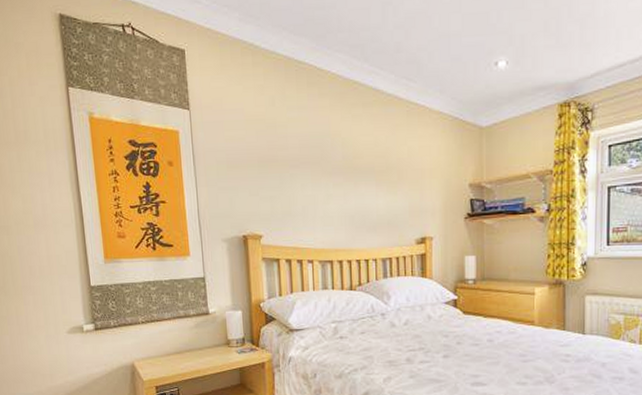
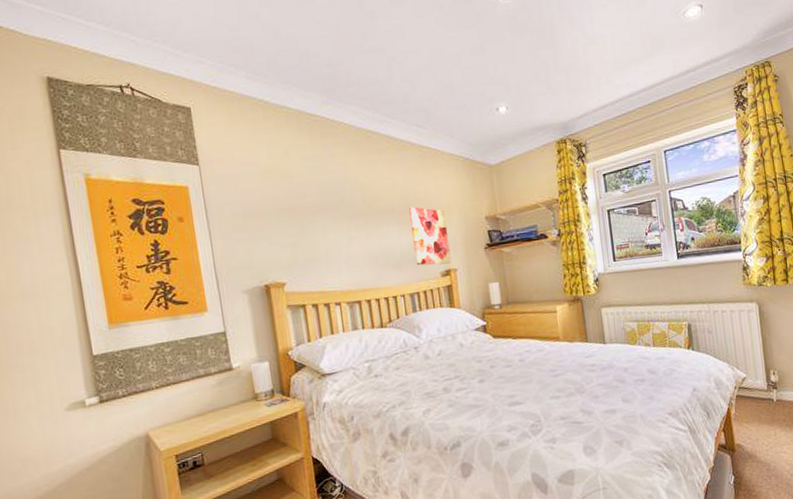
wall art: none [388,166,428,231] -> present [408,206,452,266]

